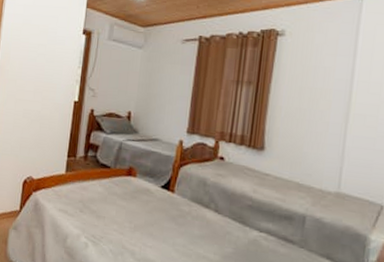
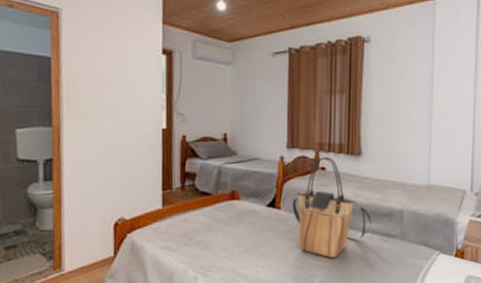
tote bag: none [186,146,270,253] -> present [292,156,372,258]

